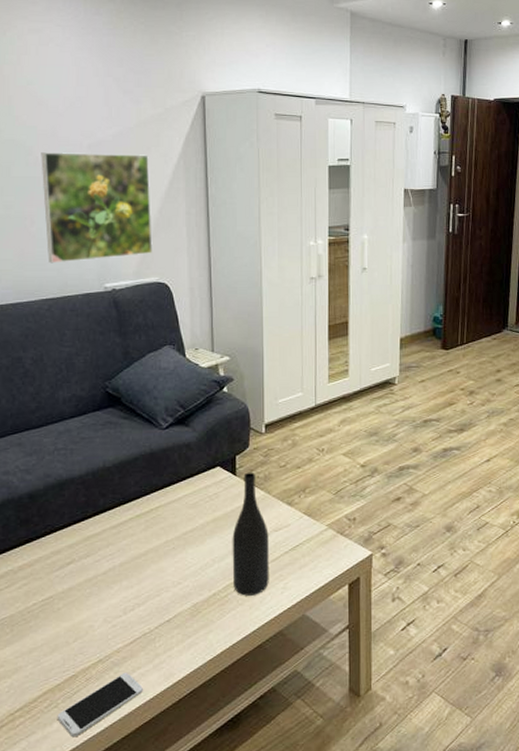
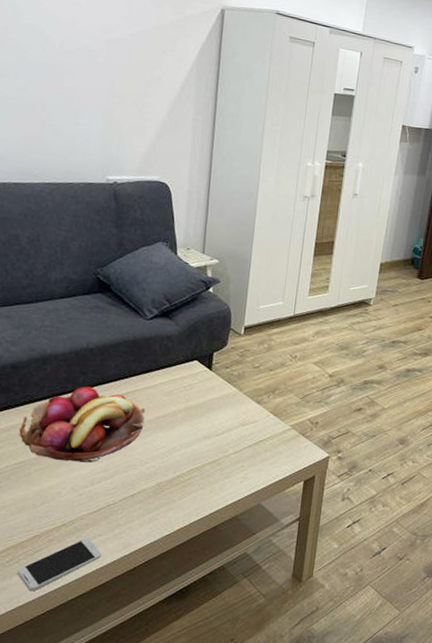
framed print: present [41,151,153,264] -> none [54,41,164,154]
fruit basket: none [43,508,172,592] -> present [19,386,146,463]
wine bottle: present [232,472,269,596] -> none [197,368,236,482]

